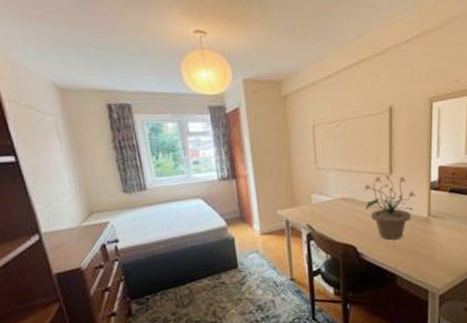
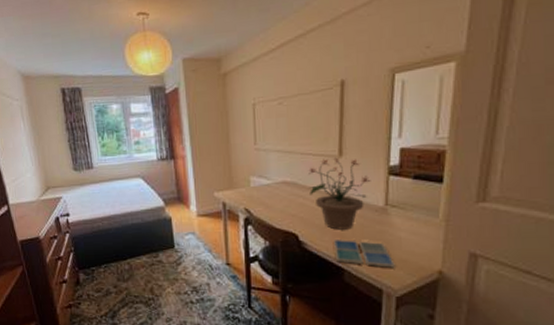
drink coaster: none [387,248,437,271] -> present [334,240,395,268]

